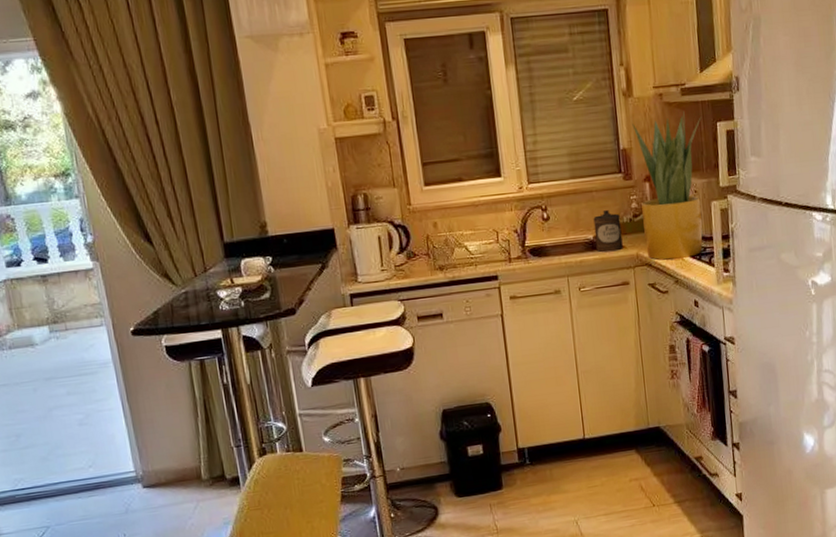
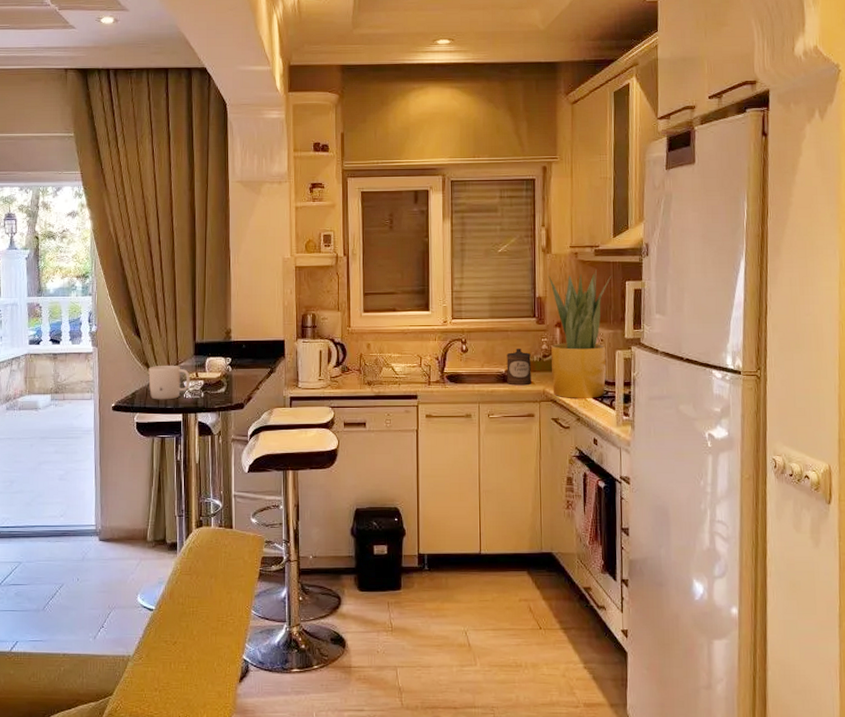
mug: none [169,272,226,317] -> present [148,365,191,400]

